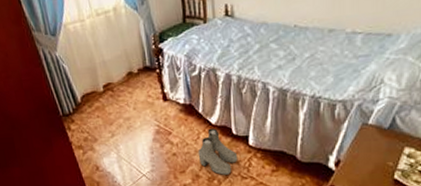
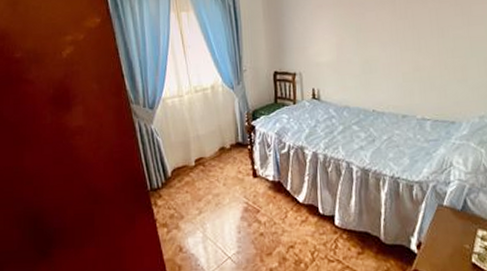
boots: present [198,128,238,175] -> none [285,207,325,258]

